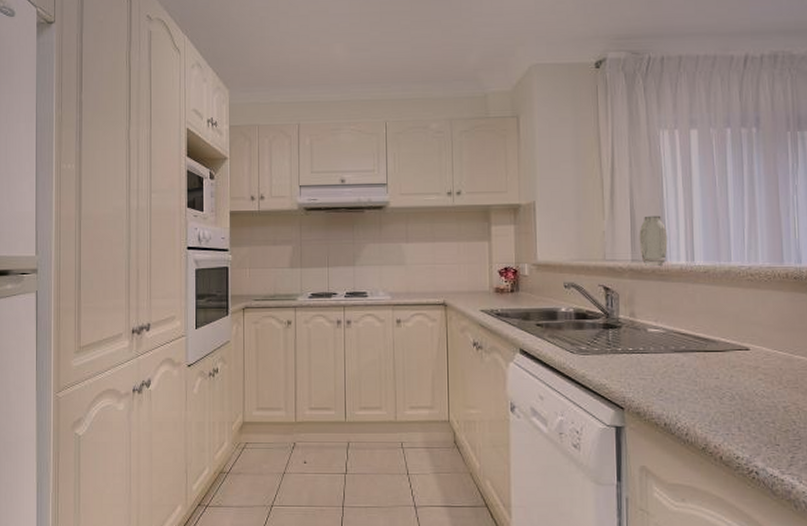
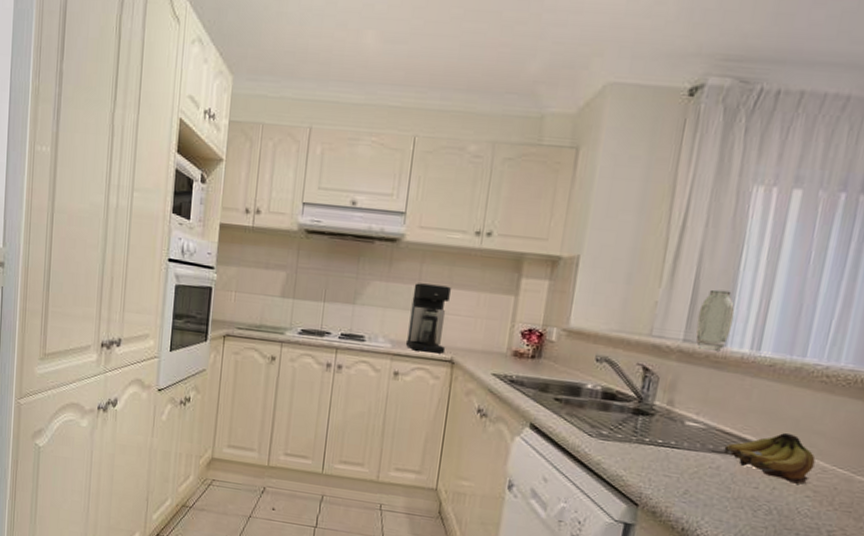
coffee maker: none [402,240,438,299] -> present [405,283,451,354]
fruit: none [684,328,759,369] -> present [723,433,816,485]

